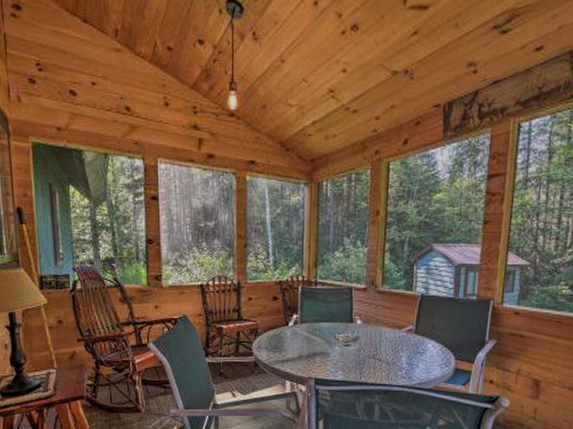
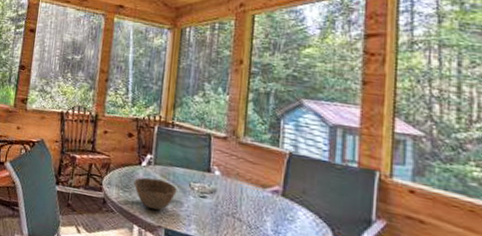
bowl: none [282,336,324,364] -> present [133,177,177,210]

